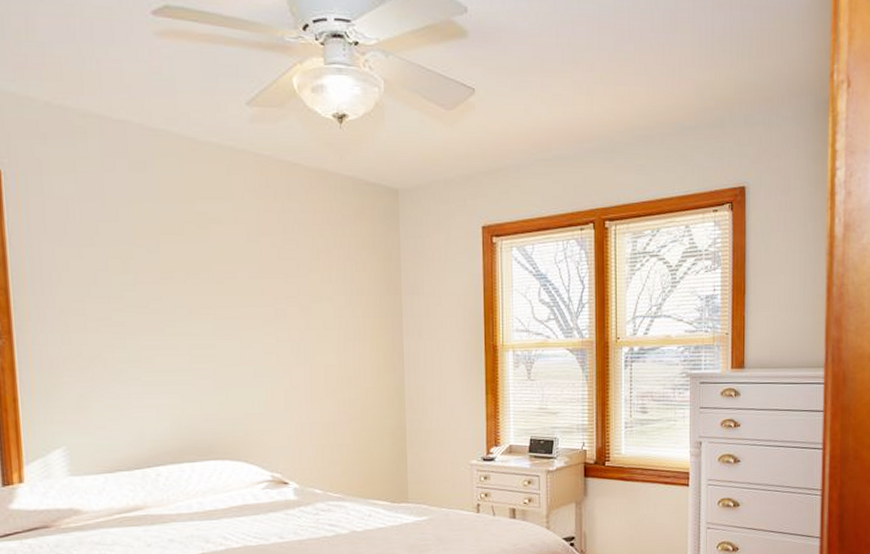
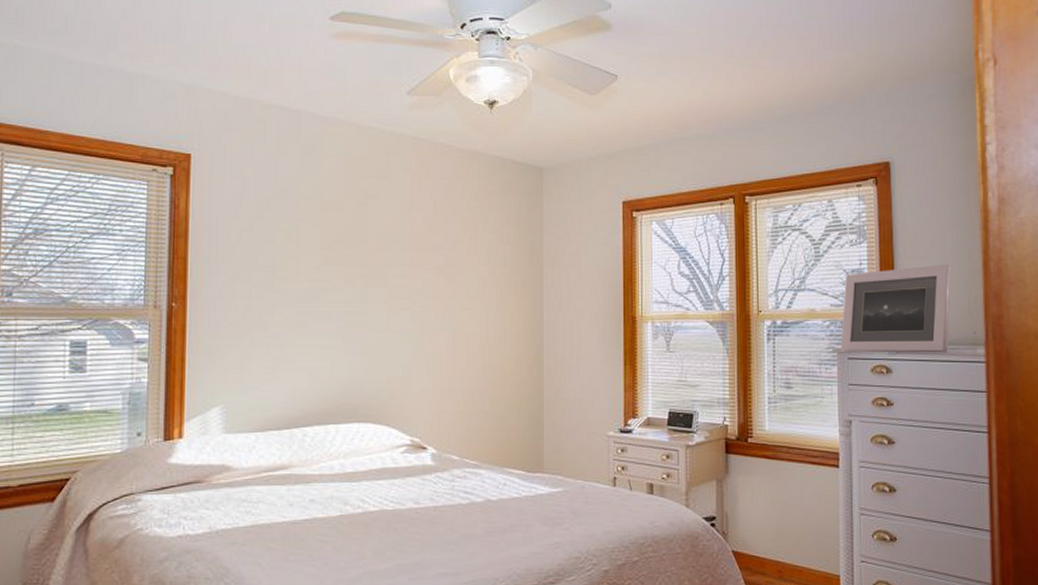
picture frame: none [693,290,798,377] -> present [840,265,952,353]

